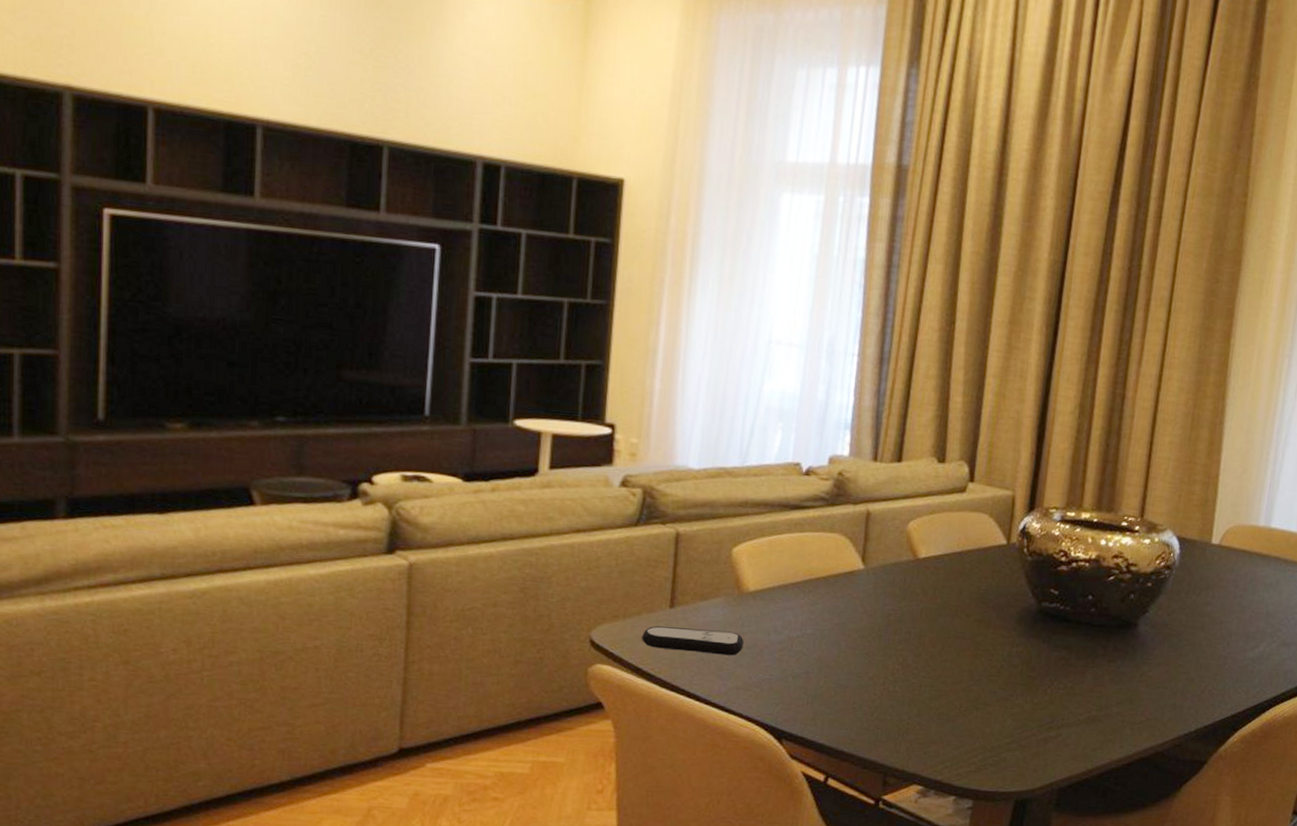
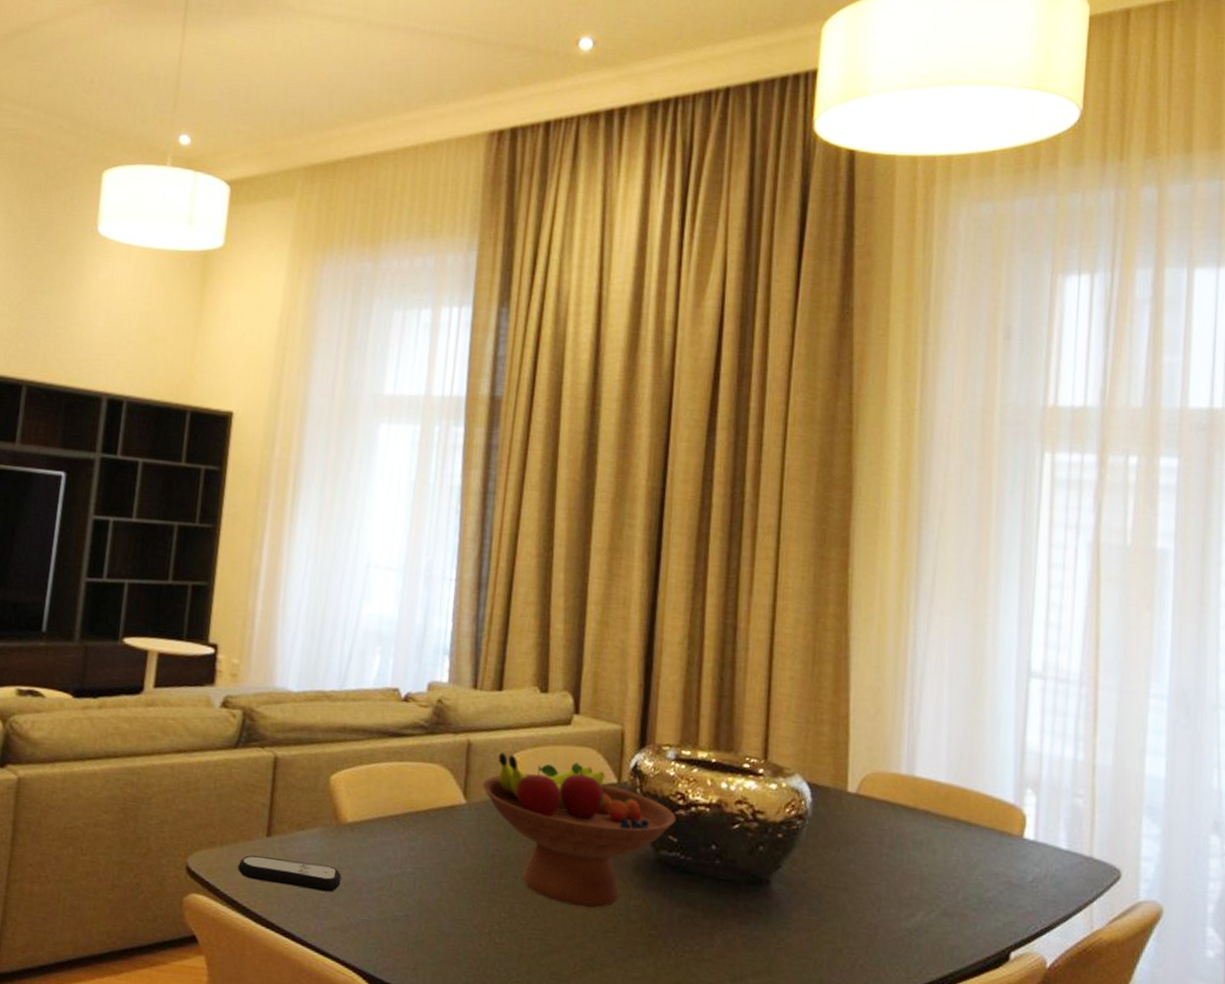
fruit bowl: none [880,520,1059,657] -> present [483,752,676,909]

